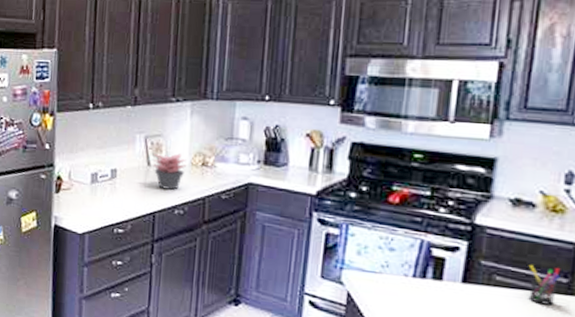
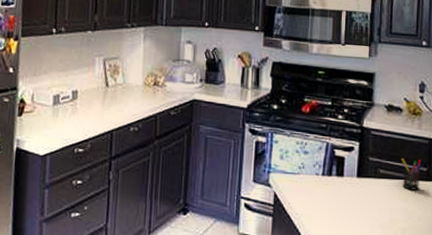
succulent plant: present [153,153,186,190] -> none [111,74,140,109]

